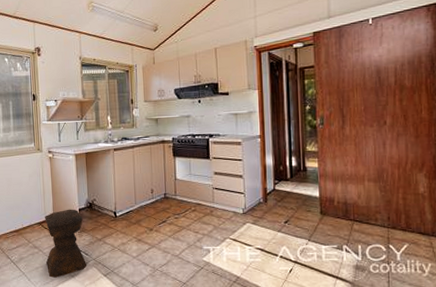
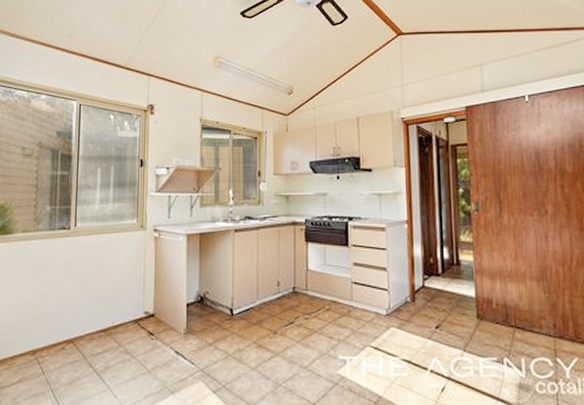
stool: present [45,209,87,278] -> none [140,303,192,394]

